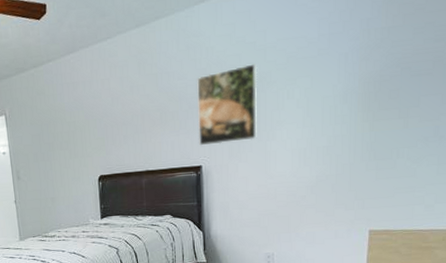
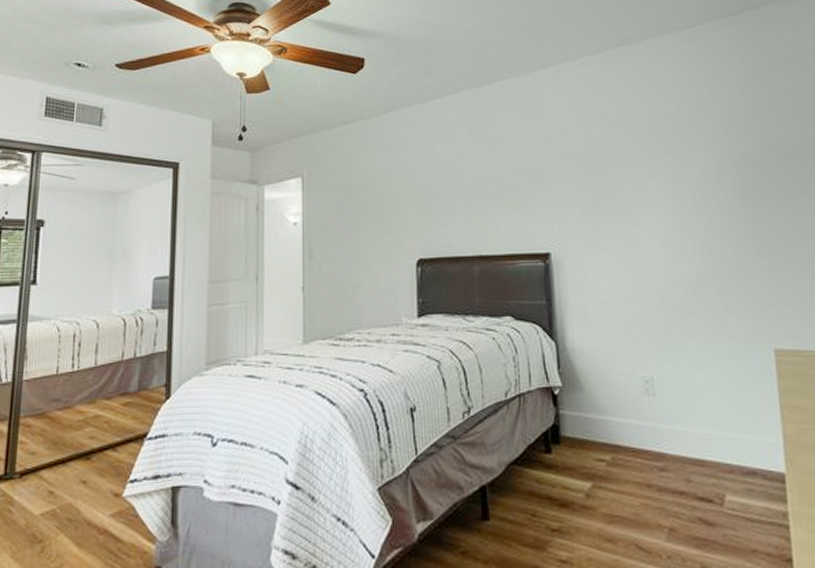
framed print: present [197,63,258,146] -> none [540,136,618,228]

